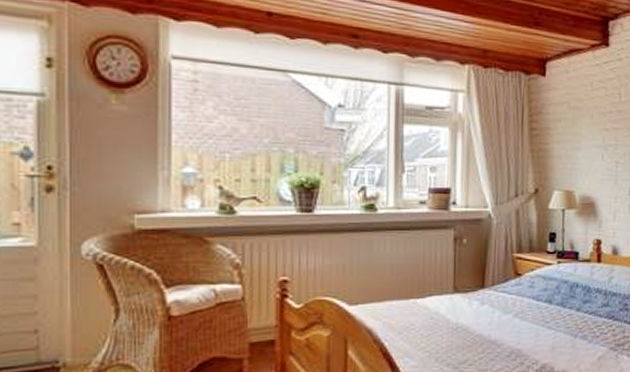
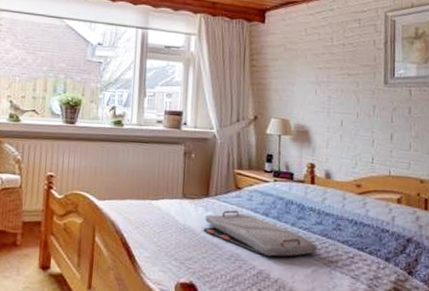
serving tray: none [478,301,604,348] -> present [202,210,317,257]

